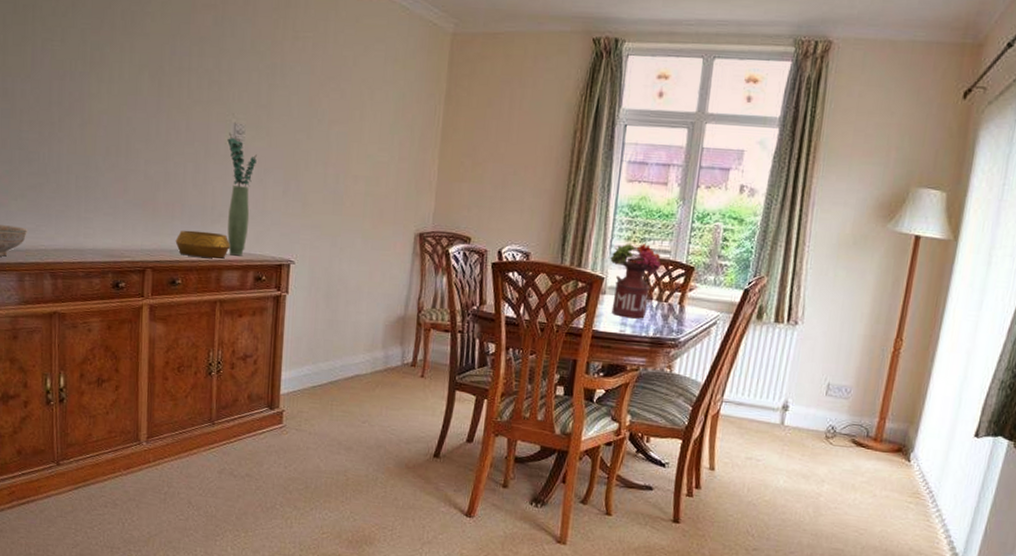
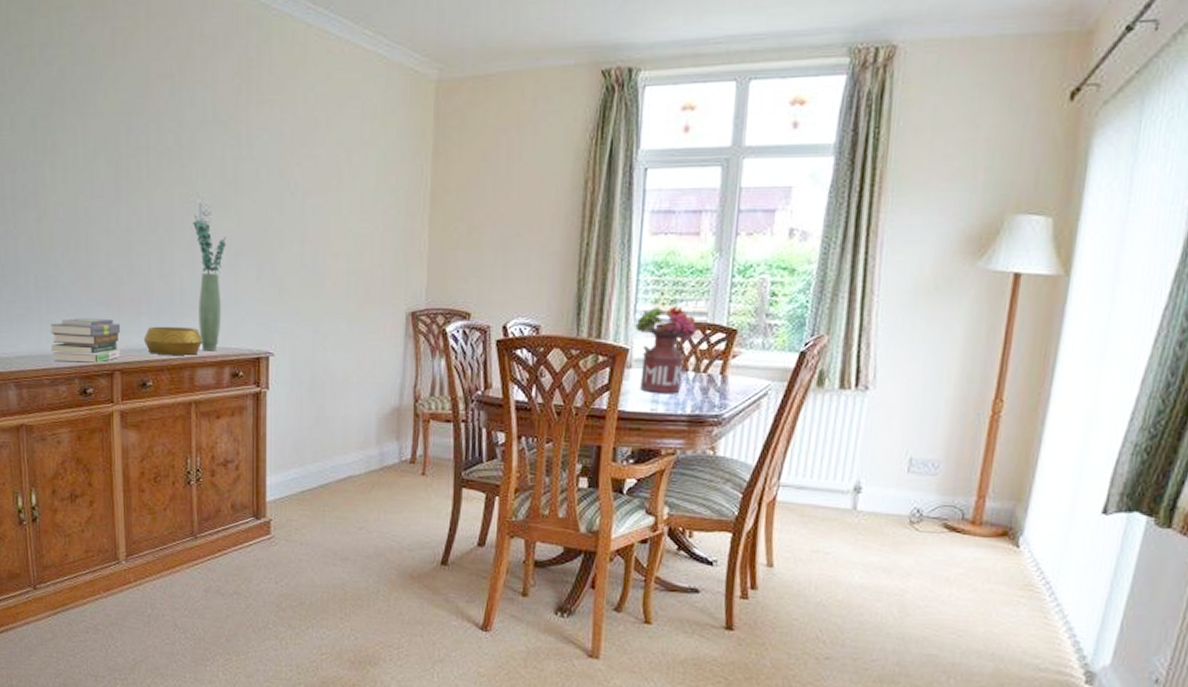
books: none [88,217,155,260] -> present [51,318,121,363]

